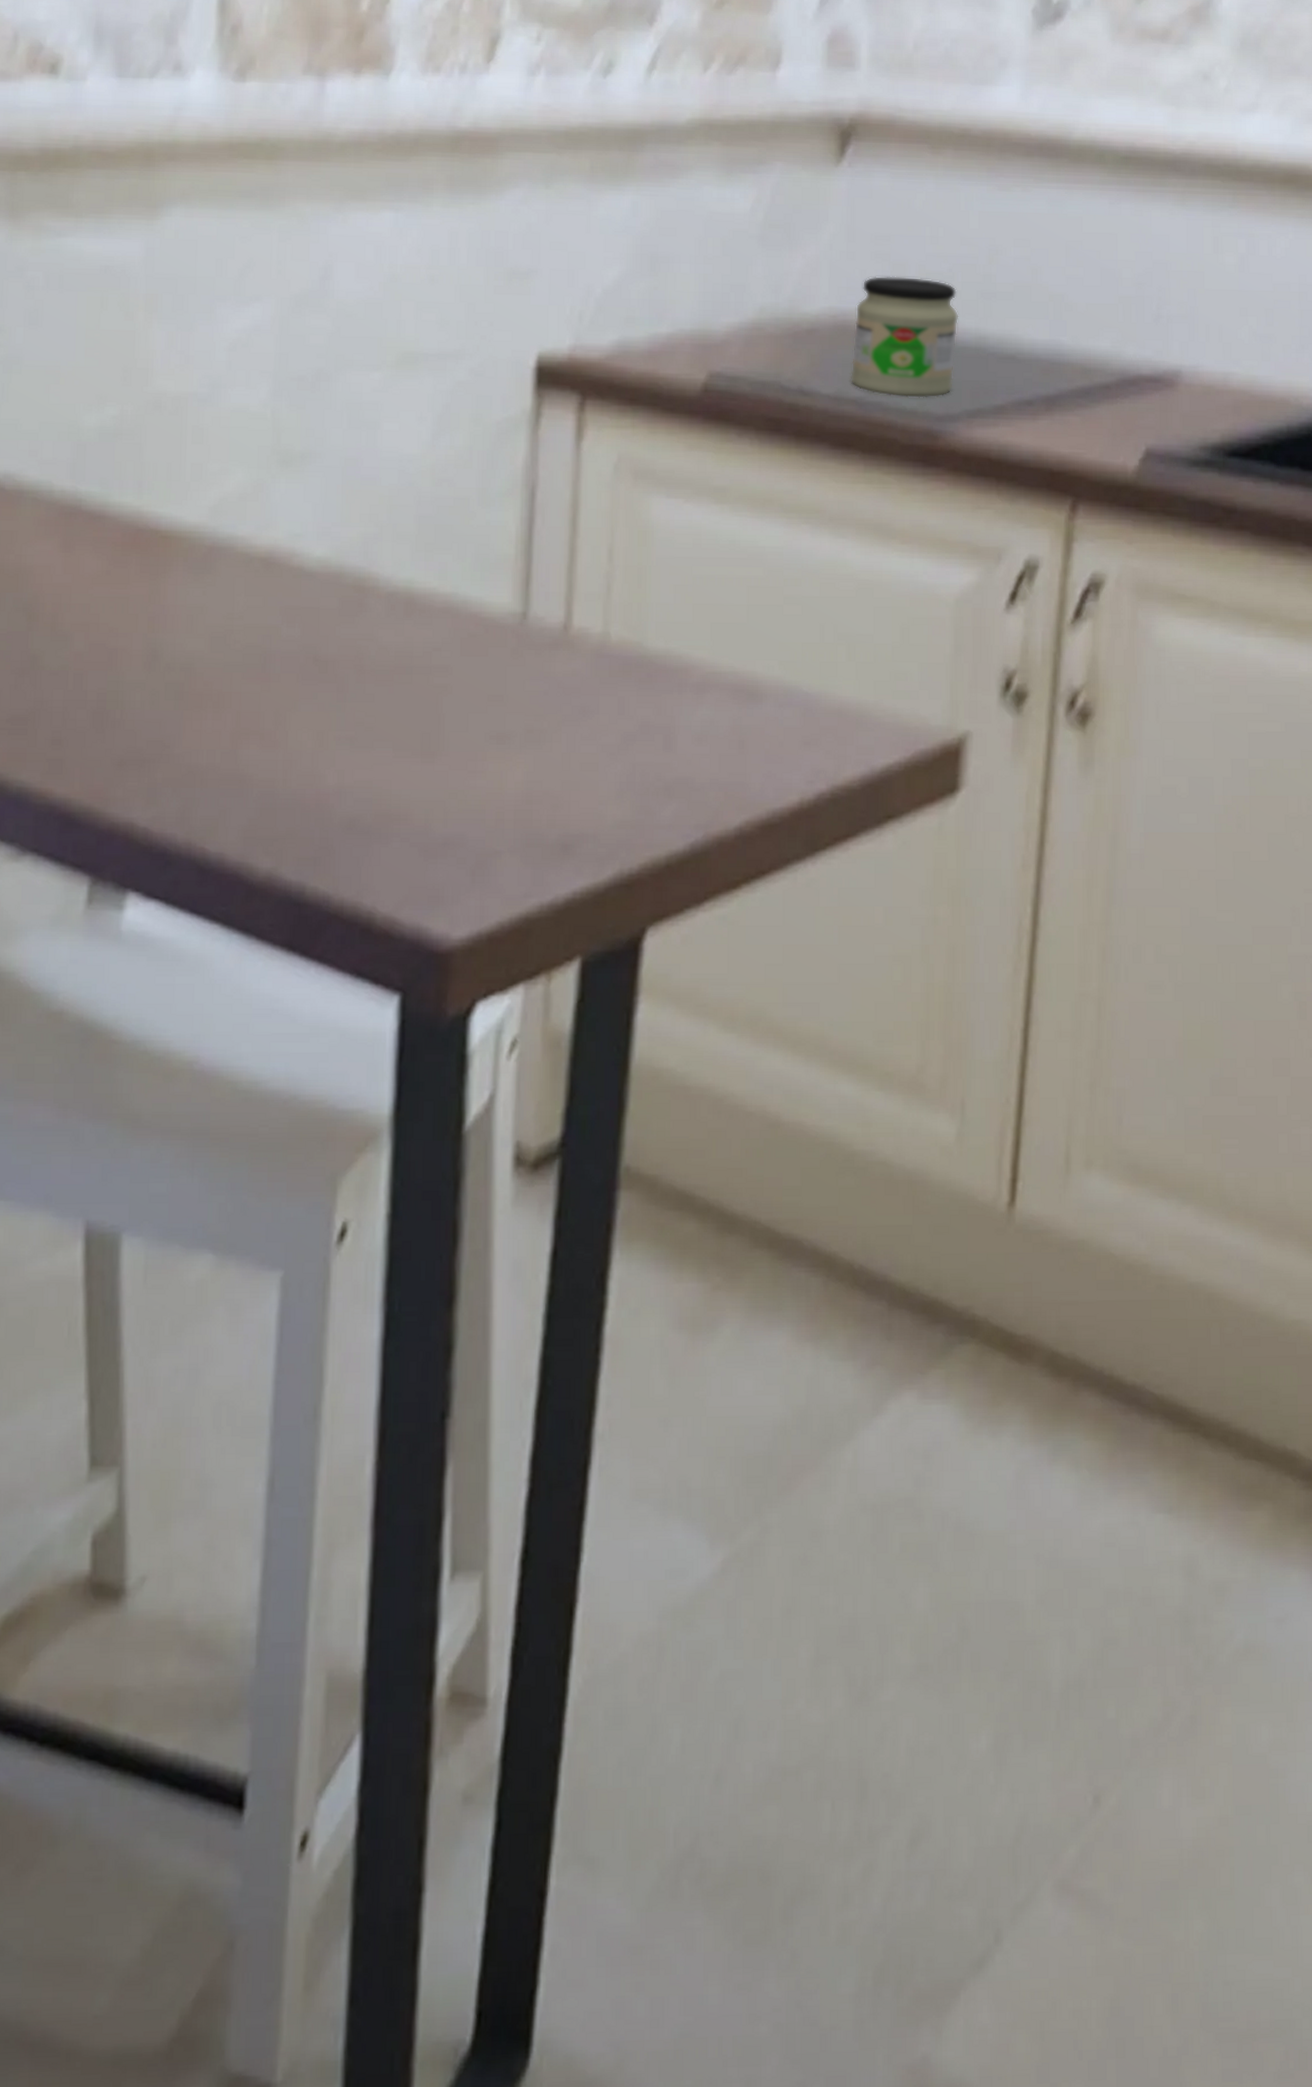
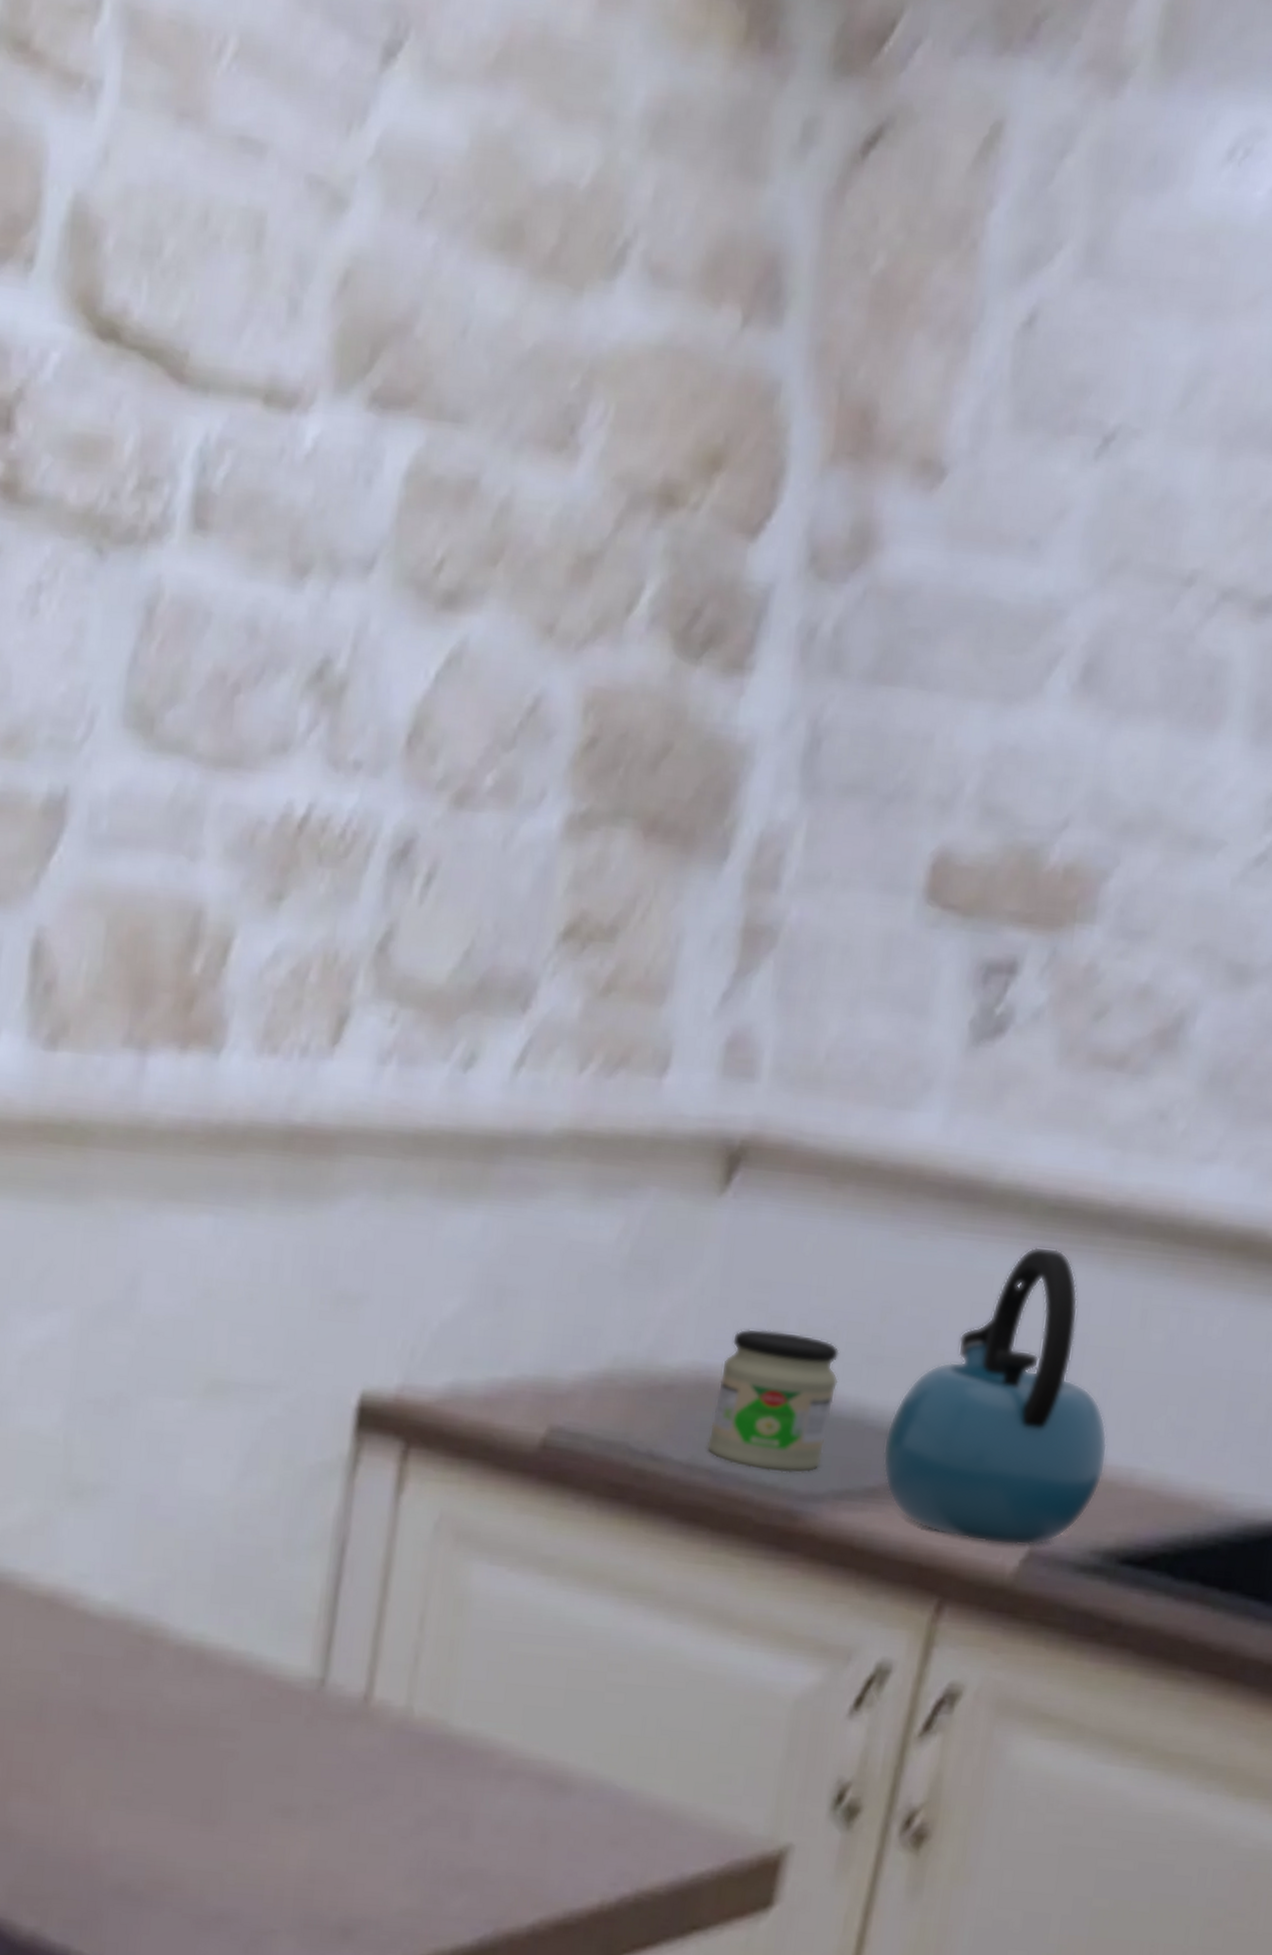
kettle: none [1006,190,1202,447] -> present [883,1246,1108,1546]

